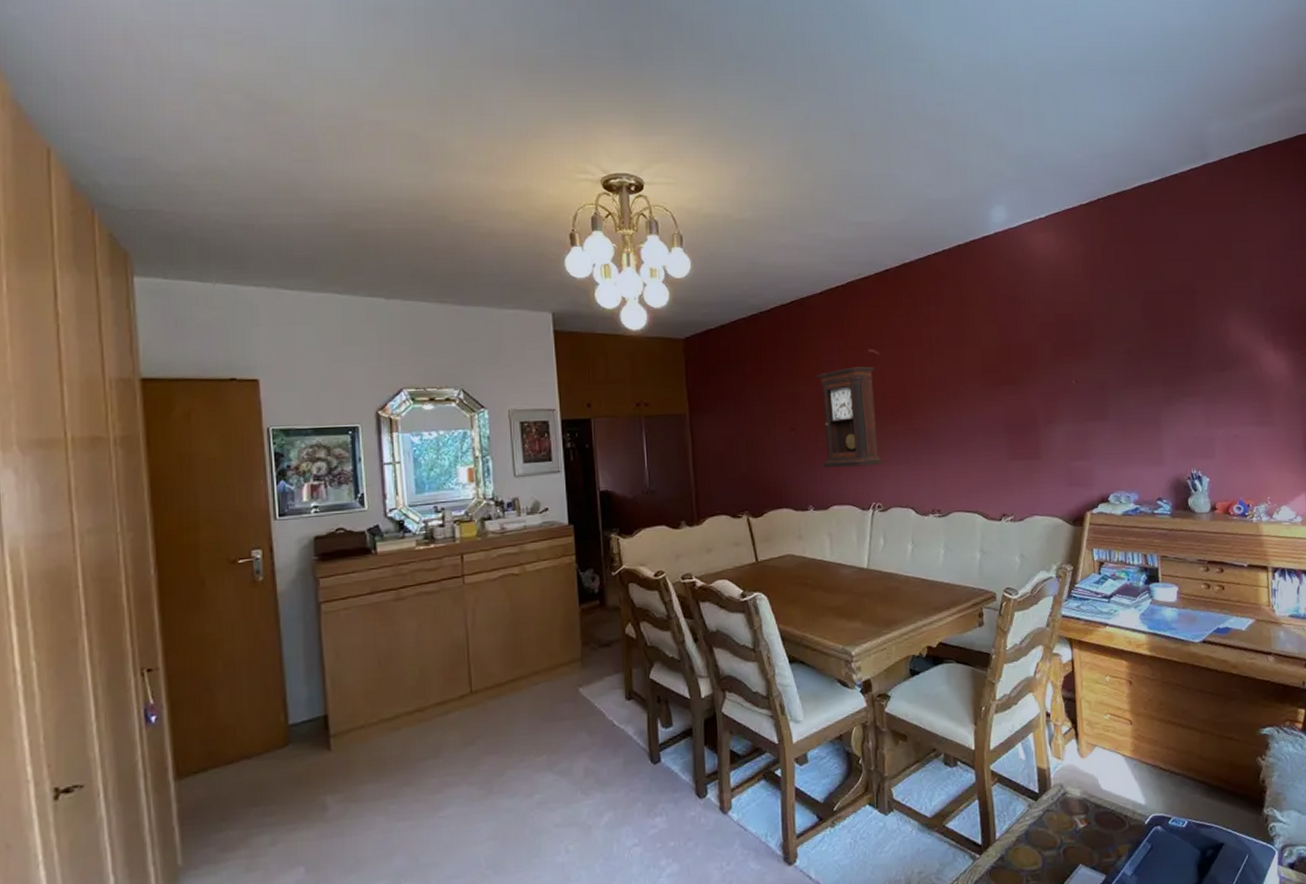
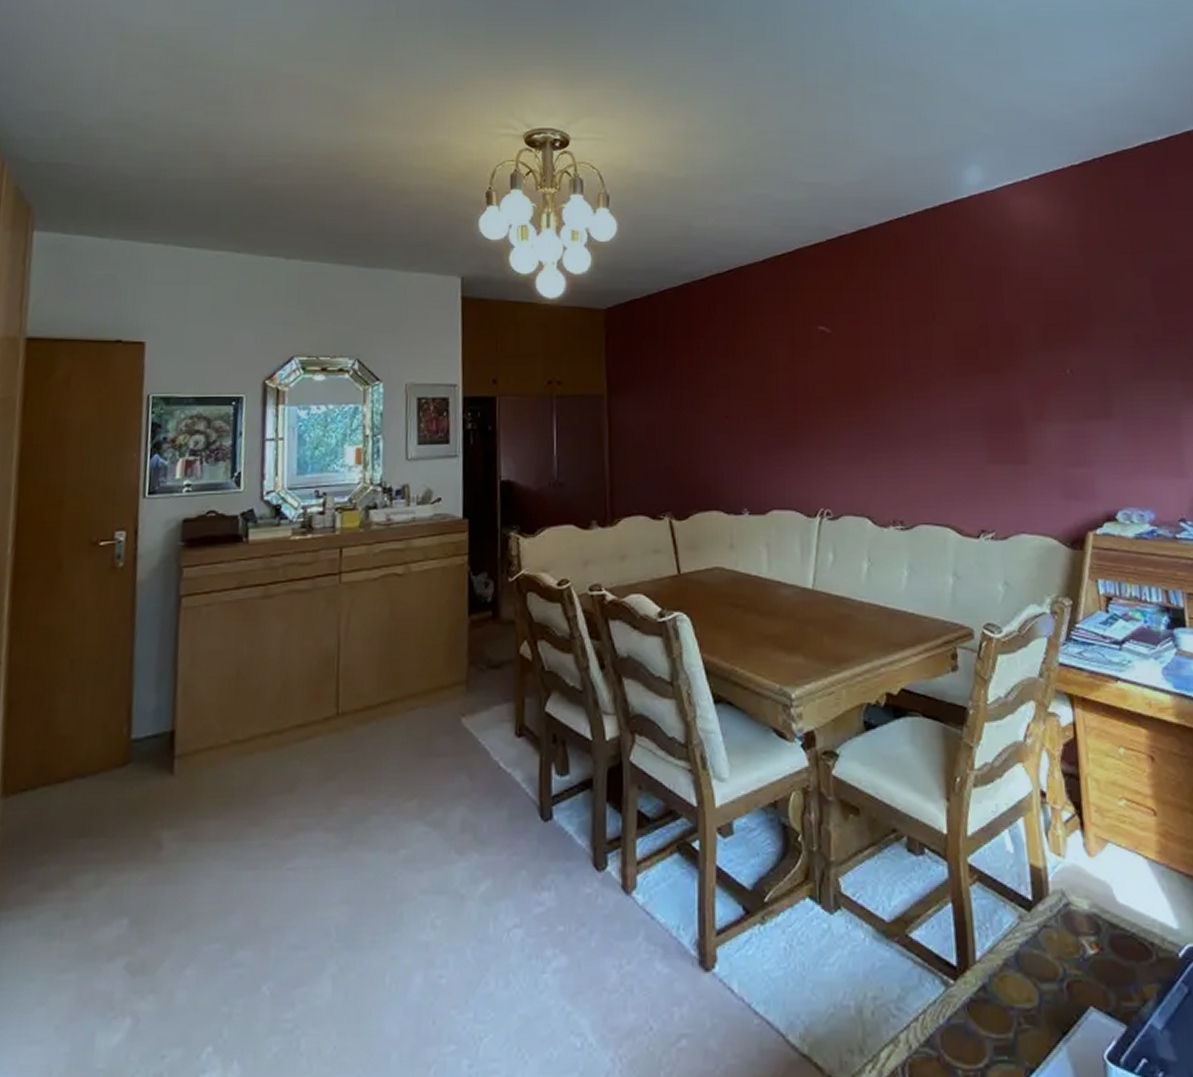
pendulum clock: present [817,366,883,468] -> none [756,346,833,464]

